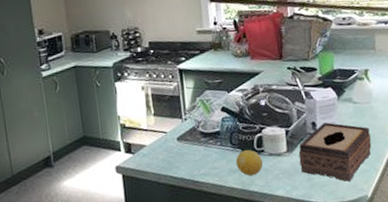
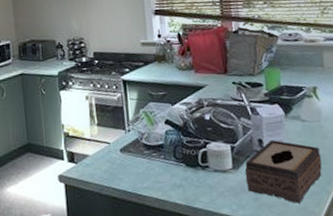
fruit: present [236,150,263,176] -> none [180,165,208,192]

